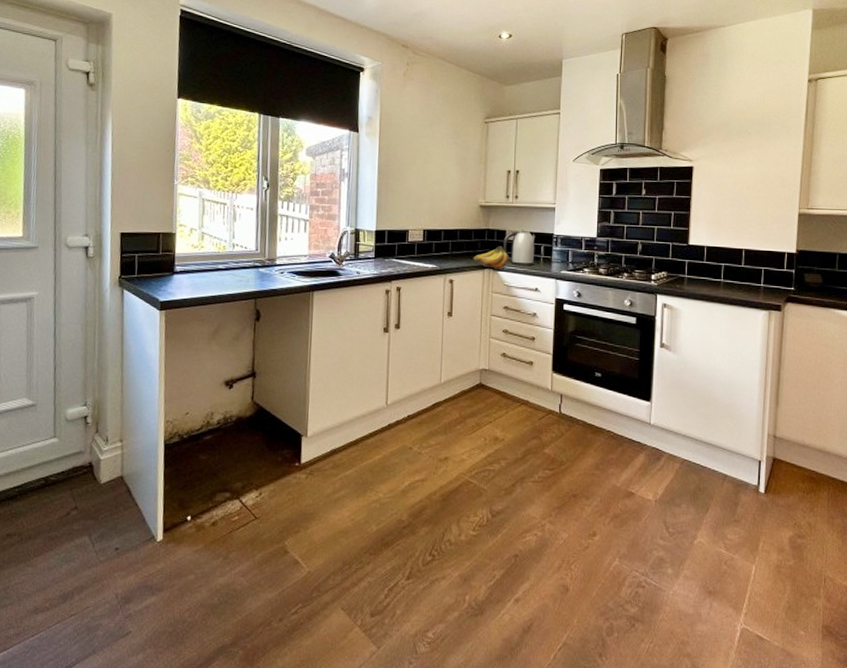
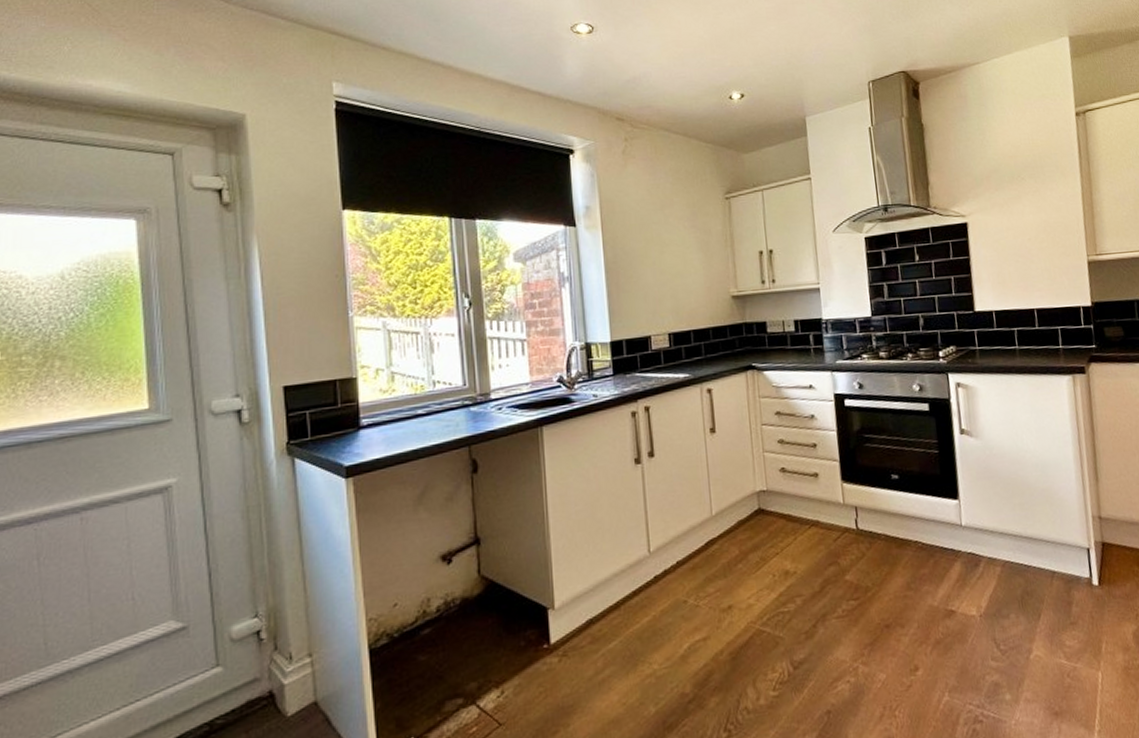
fruit: present [473,246,508,269] -> none [731,341,773,369]
kettle: present [502,230,535,267] -> none [764,318,804,362]

